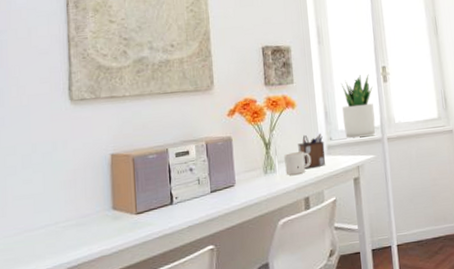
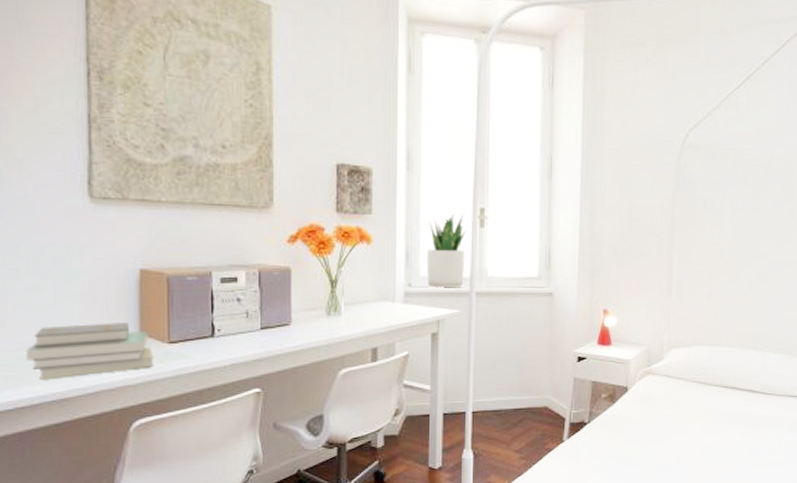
books: none [21,201,124,259] -> present [25,323,153,380]
mug: present [284,151,311,175] -> none [352,295,384,321]
desk organizer: present [298,133,326,170] -> none [370,276,402,316]

